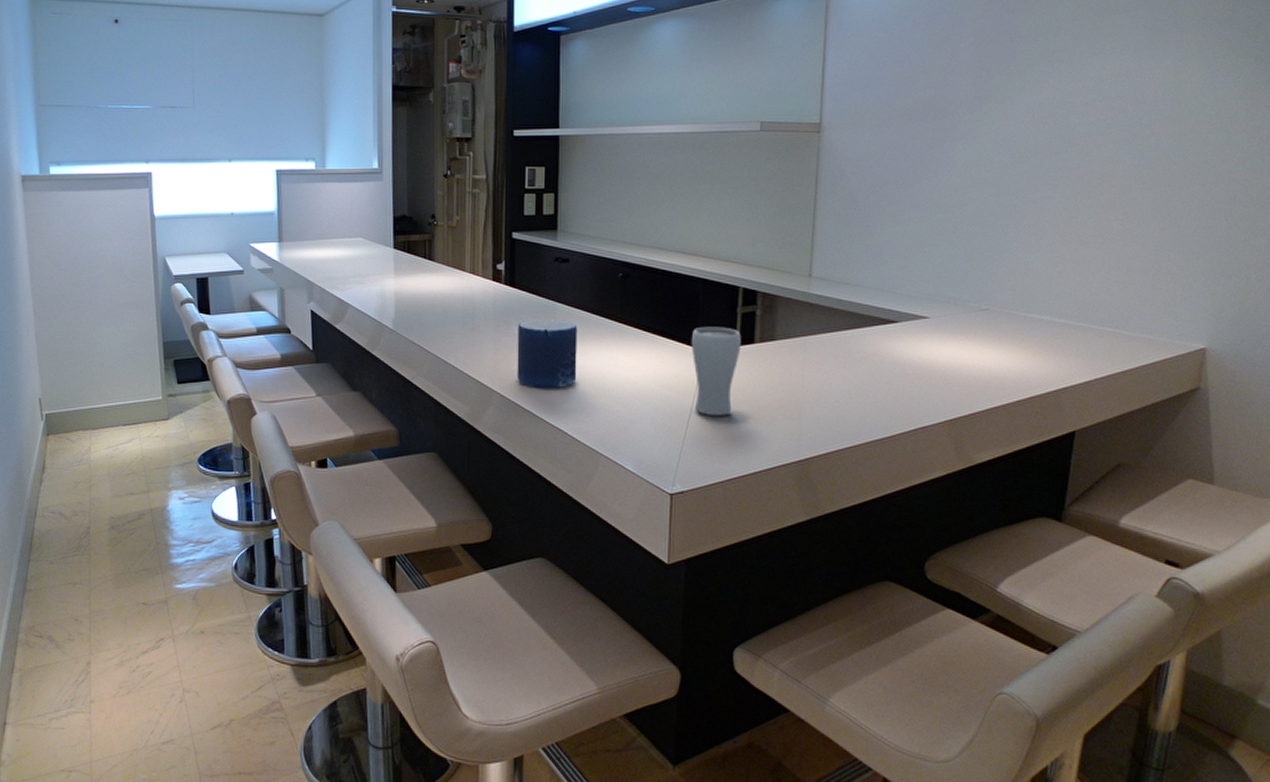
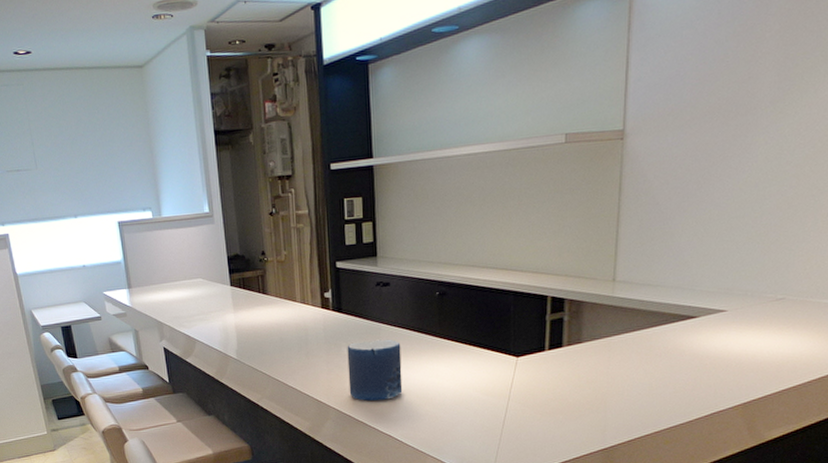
drinking glass: present [691,326,741,416] -> none [504,334,550,415]

